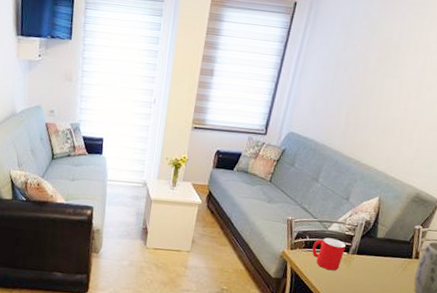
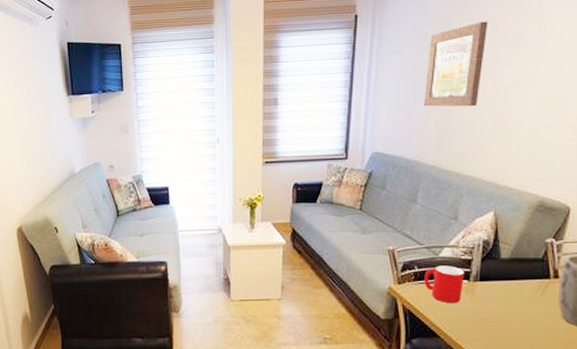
wall art: none [339,27,407,104] -> present [424,21,488,107]

